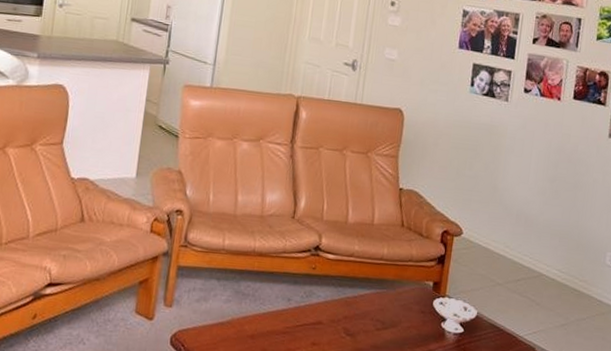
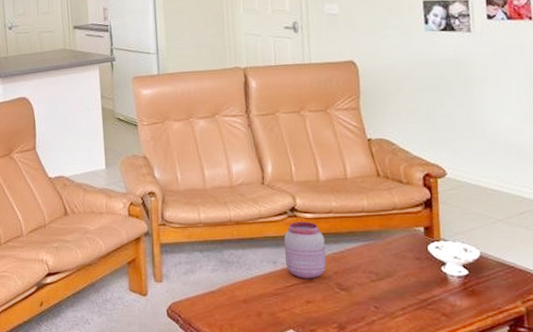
jar: none [299,261,342,321] -> present [284,221,326,279]

